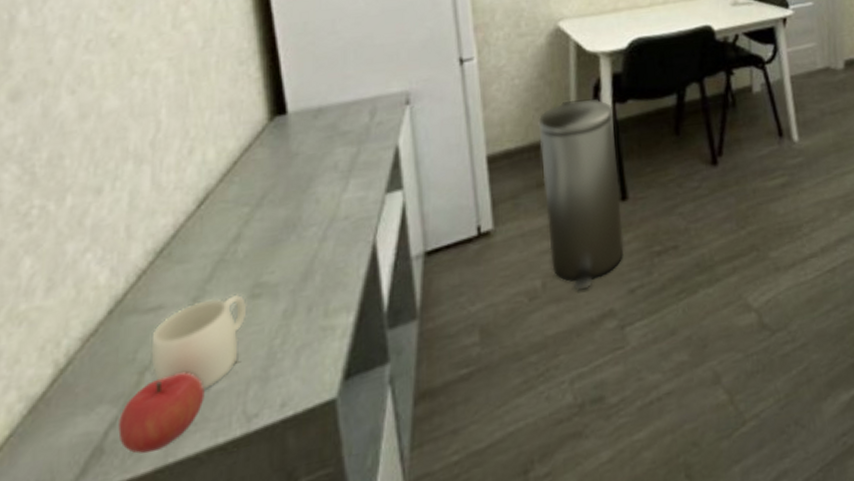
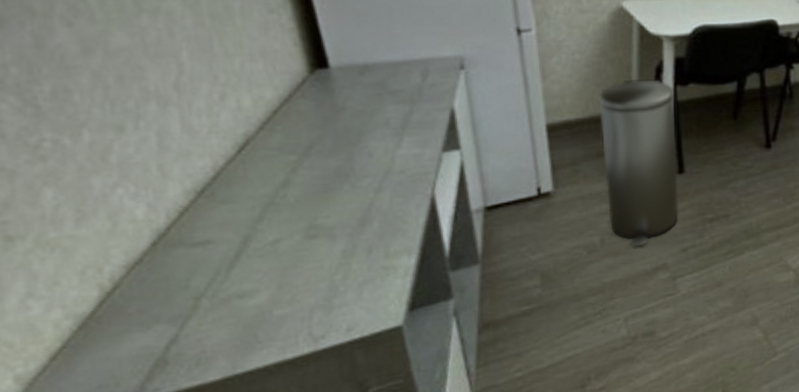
fruit: present [118,372,205,454] -> none [179,299,268,365]
mug: present [151,293,247,390] -> none [203,234,304,315]

